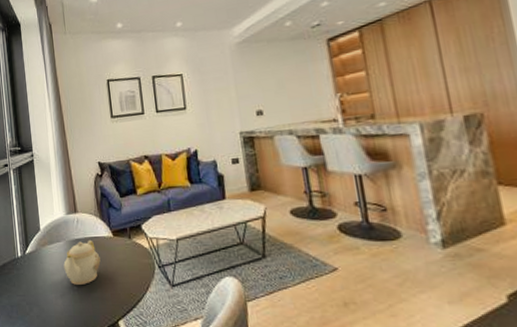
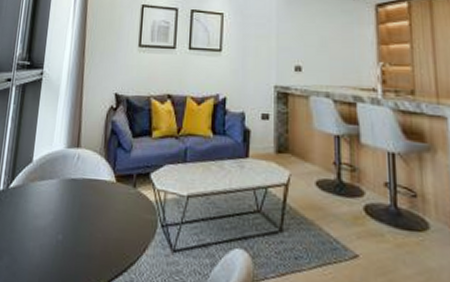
teapot: present [63,239,101,285] -> none [51,181,96,236]

